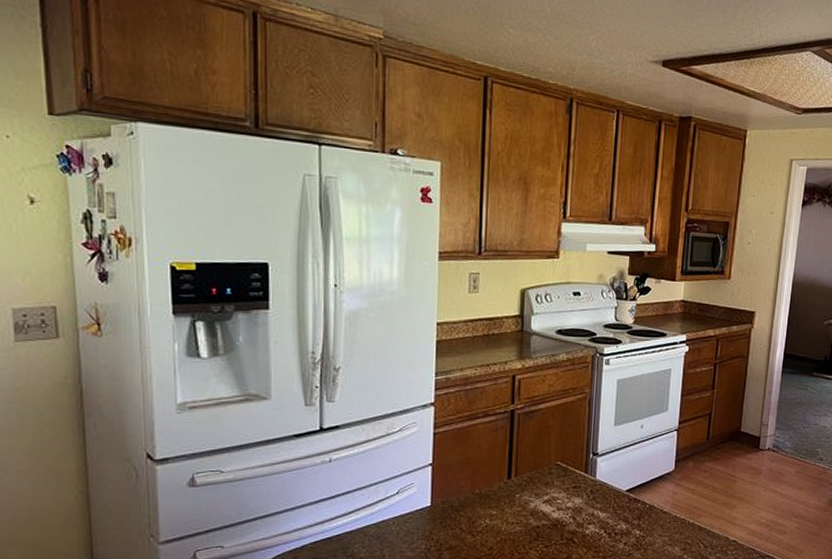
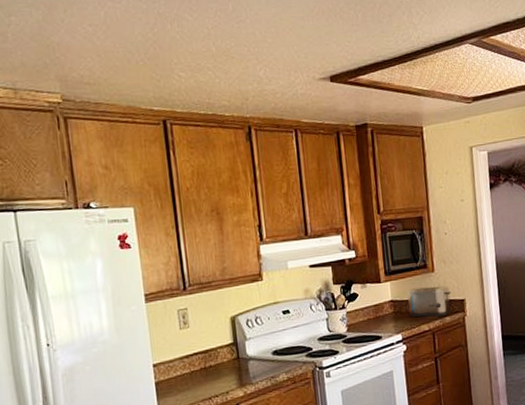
toaster: none [697,291,743,325] -> present [406,286,451,318]

